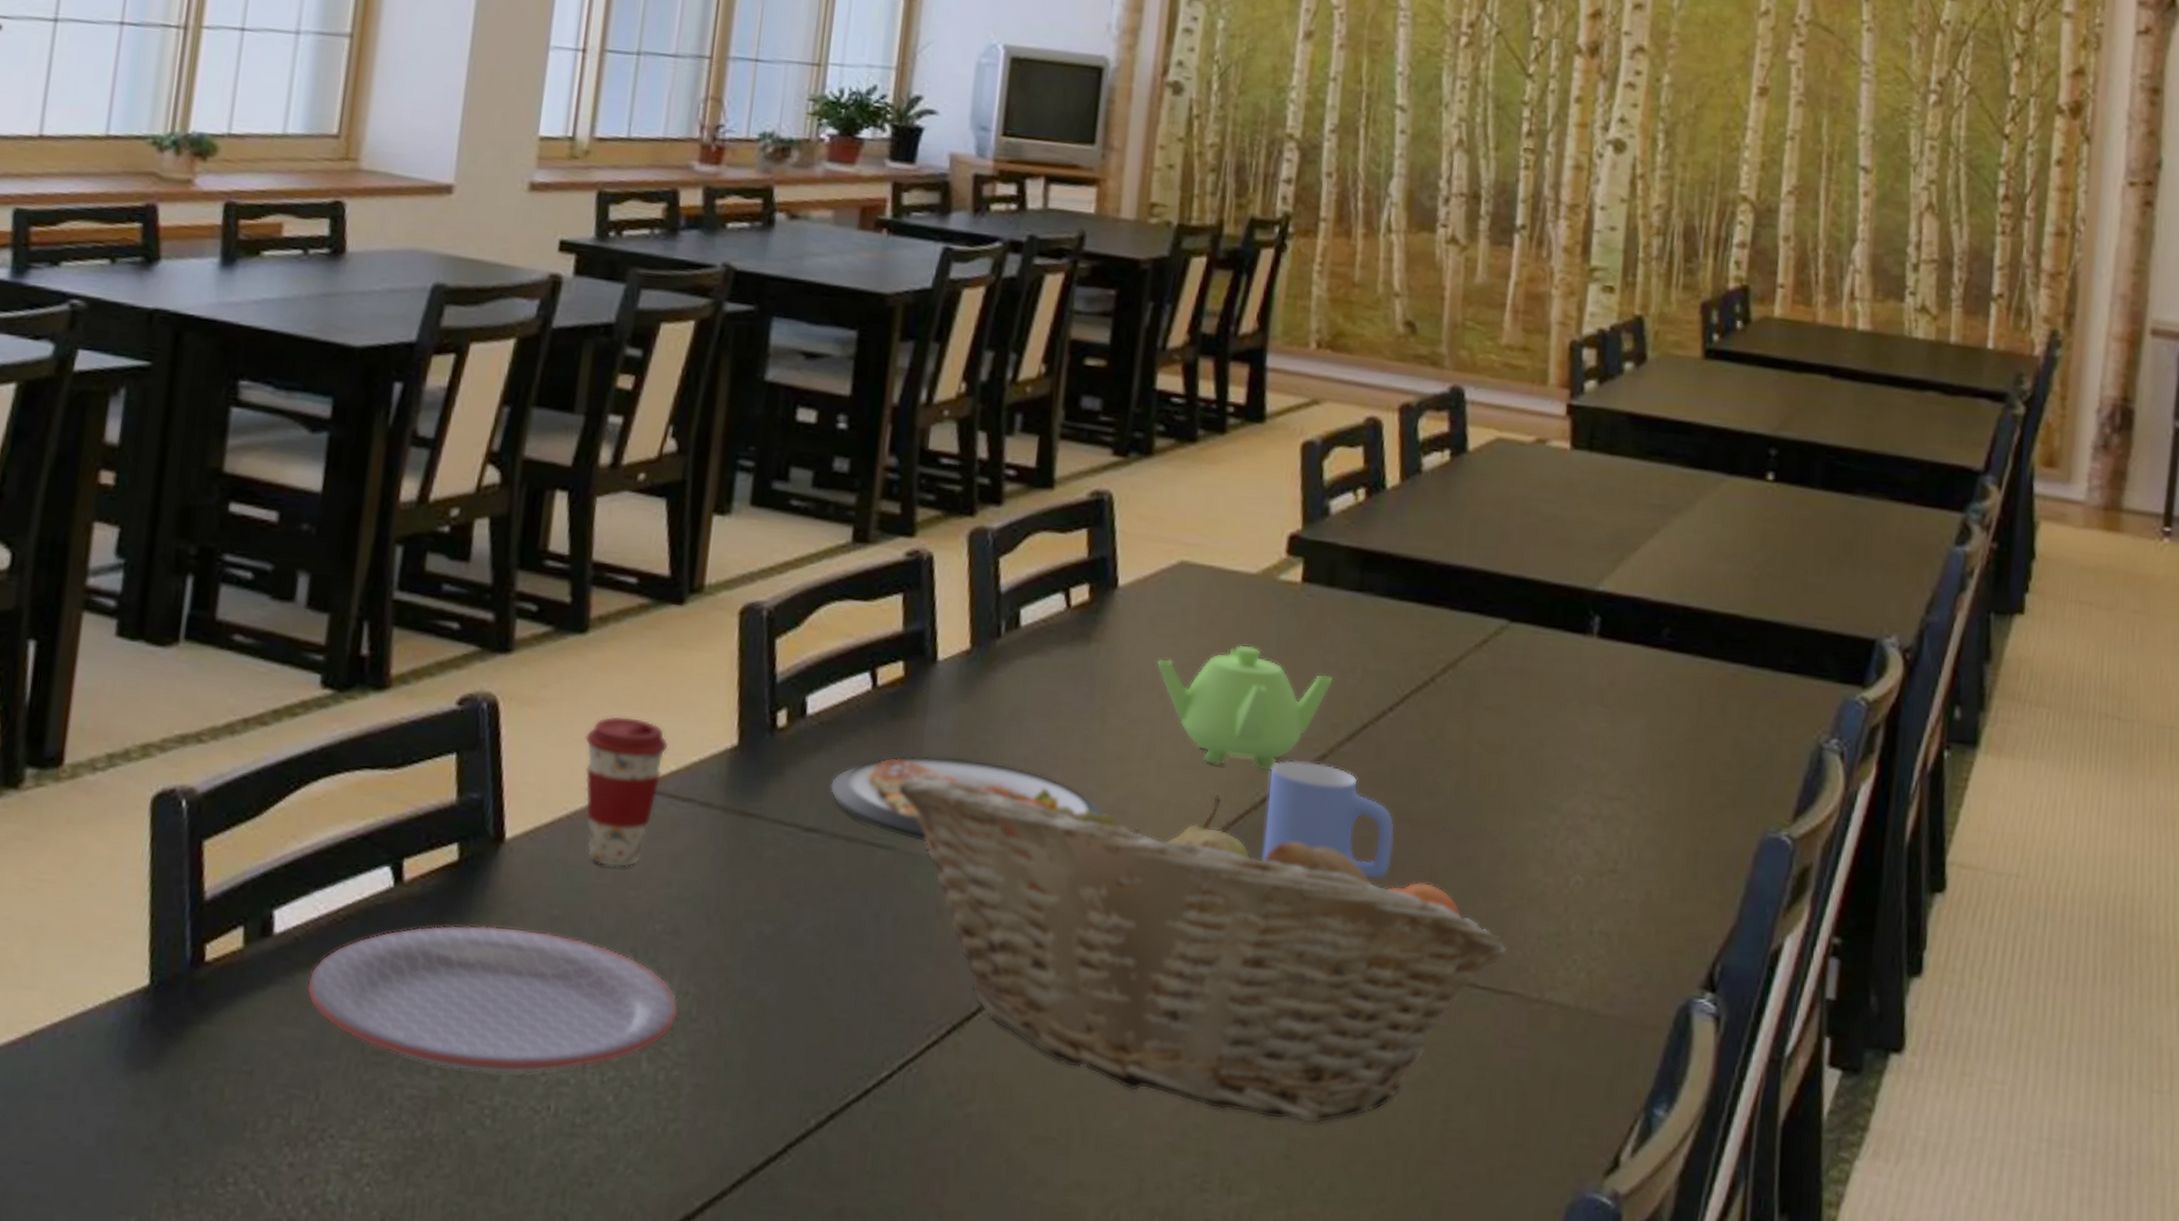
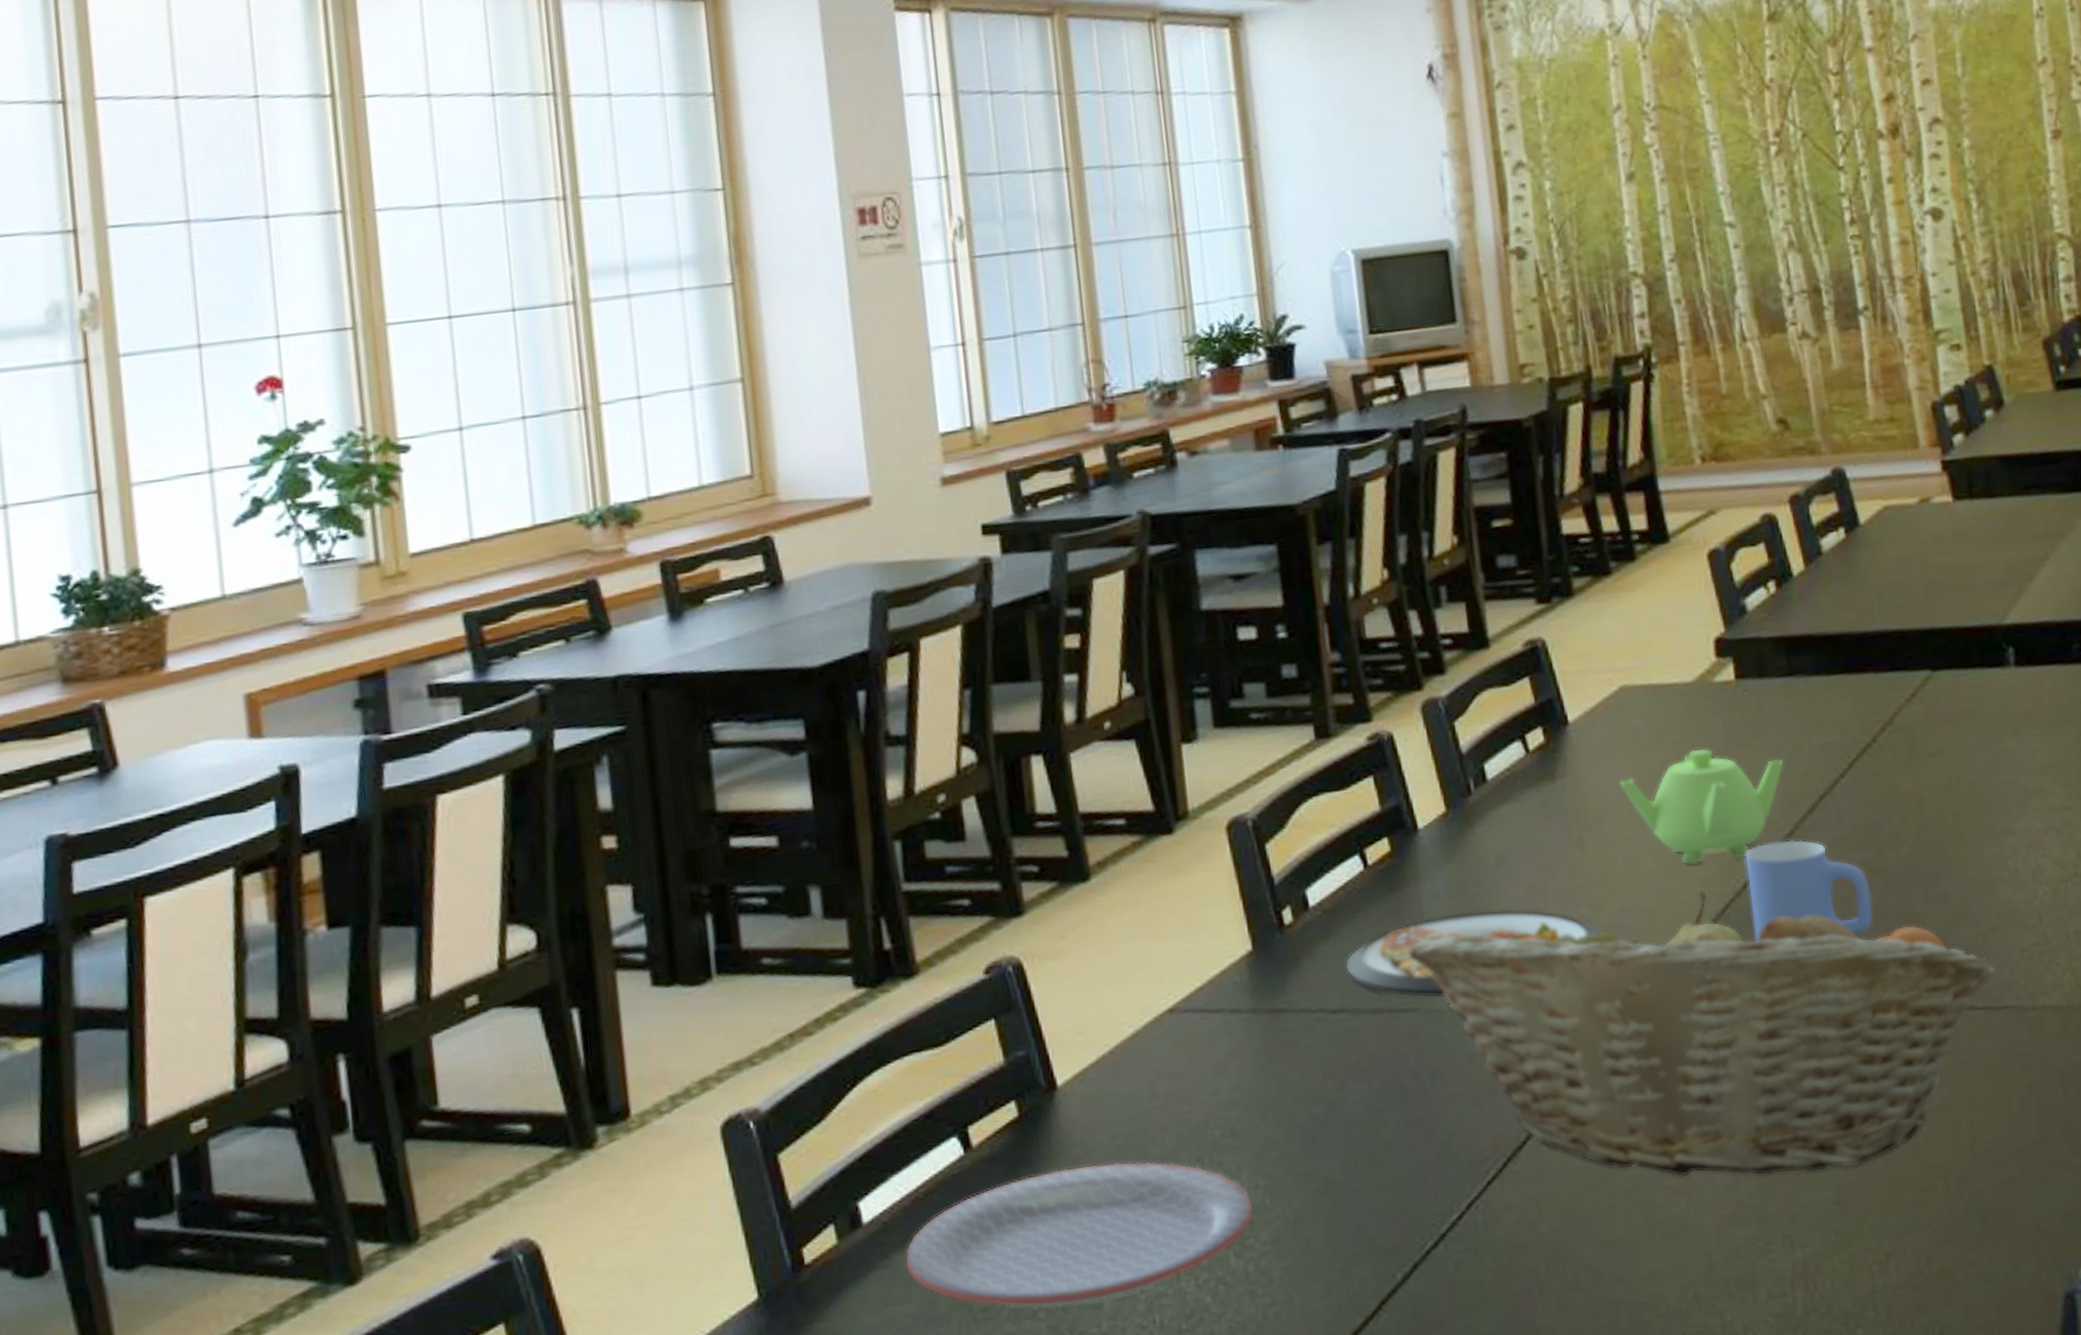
coffee cup: present [584,715,669,868] -> none [1109,946,1189,1090]

